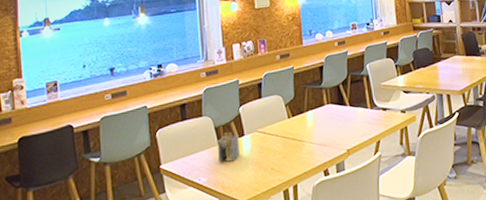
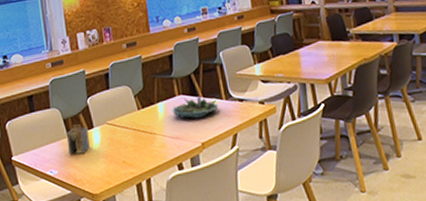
succulent planter: none [320,104,364,126] -> present [172,95,219,118]

